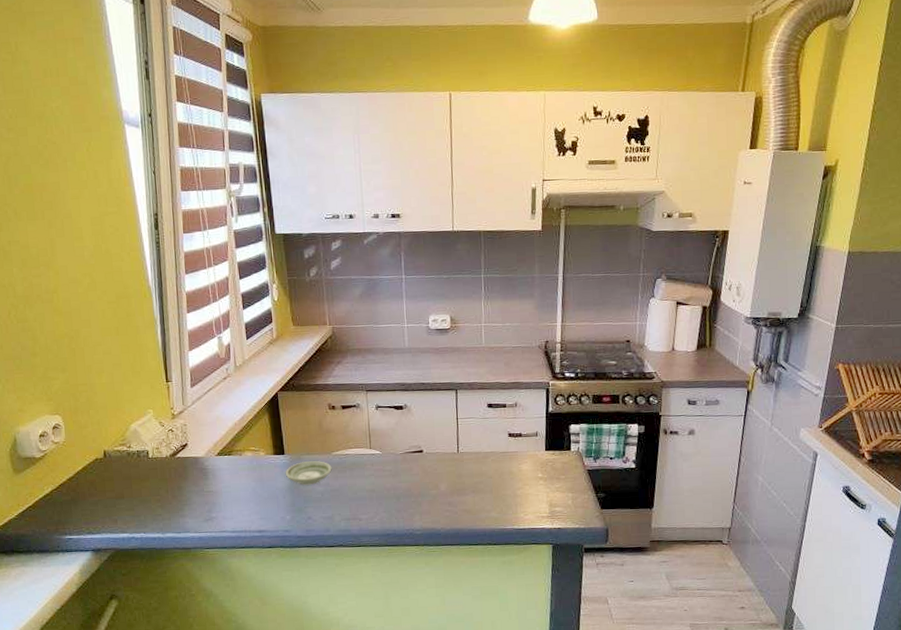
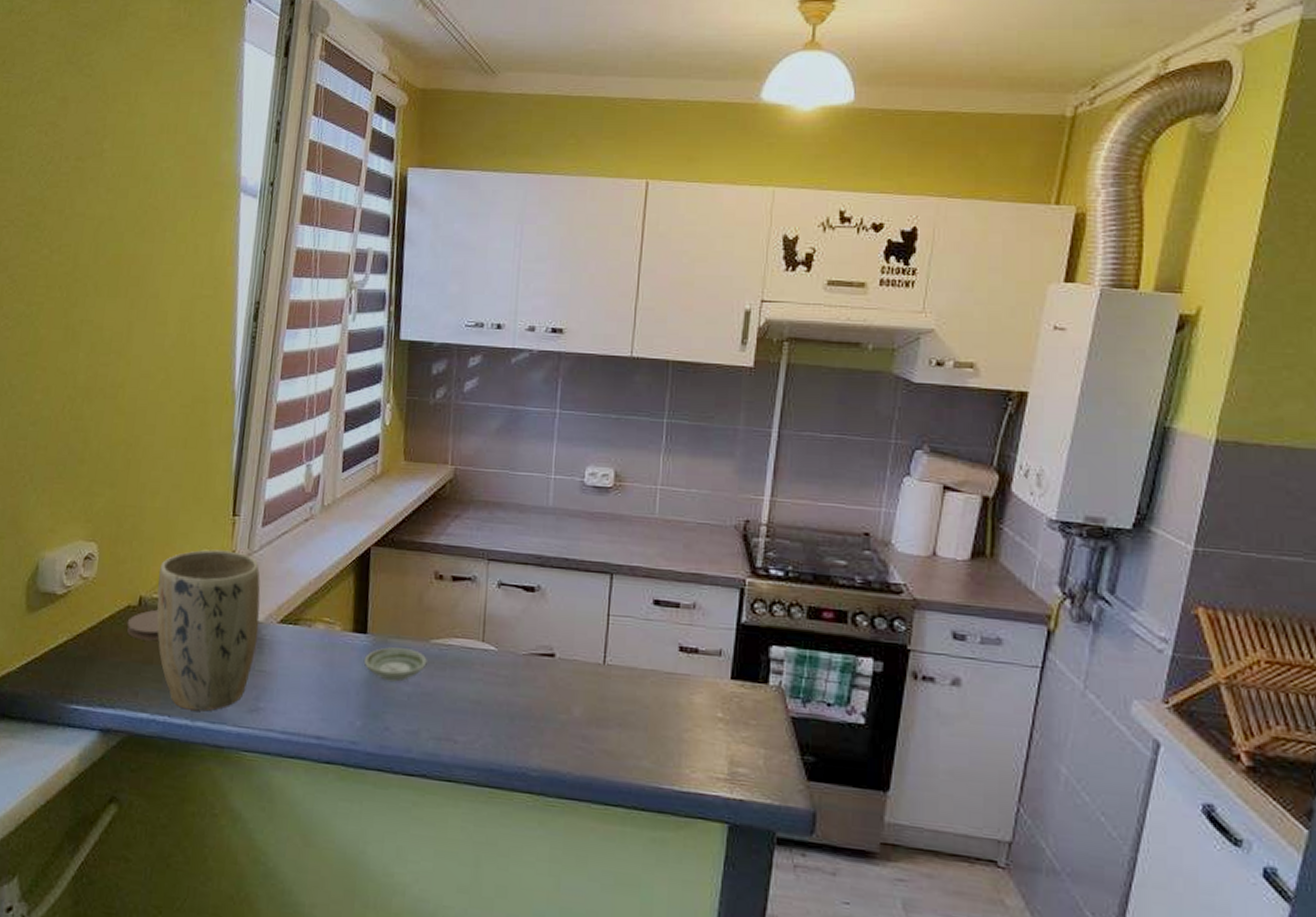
coaster: none [97,458,126,482] -> present [127,609,160,641]
plant pot: none [115,408,203,527] -> present [156,549,261,711]

